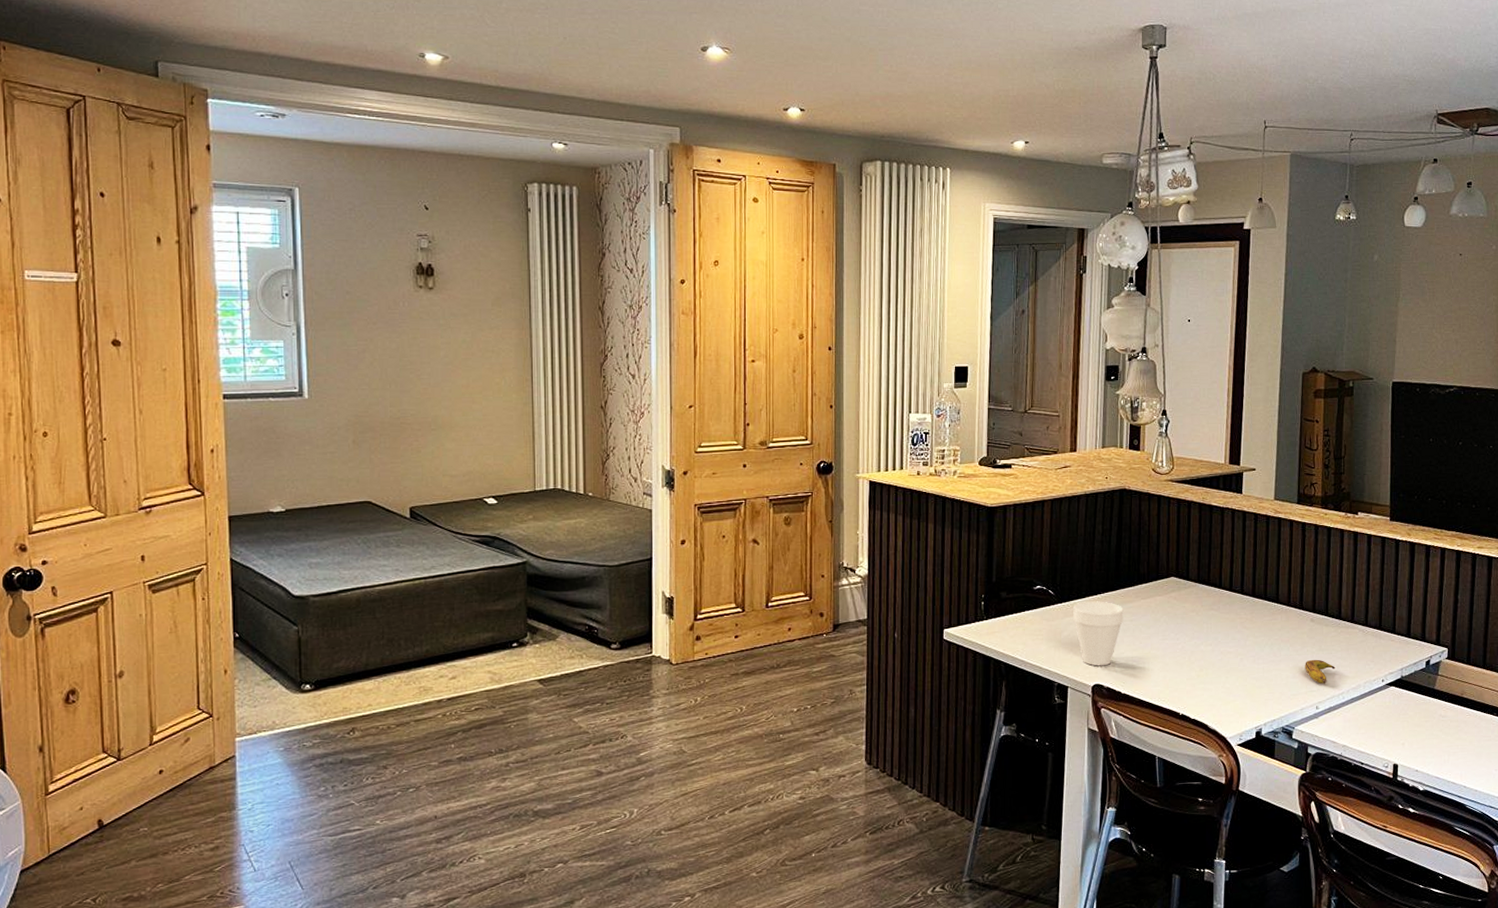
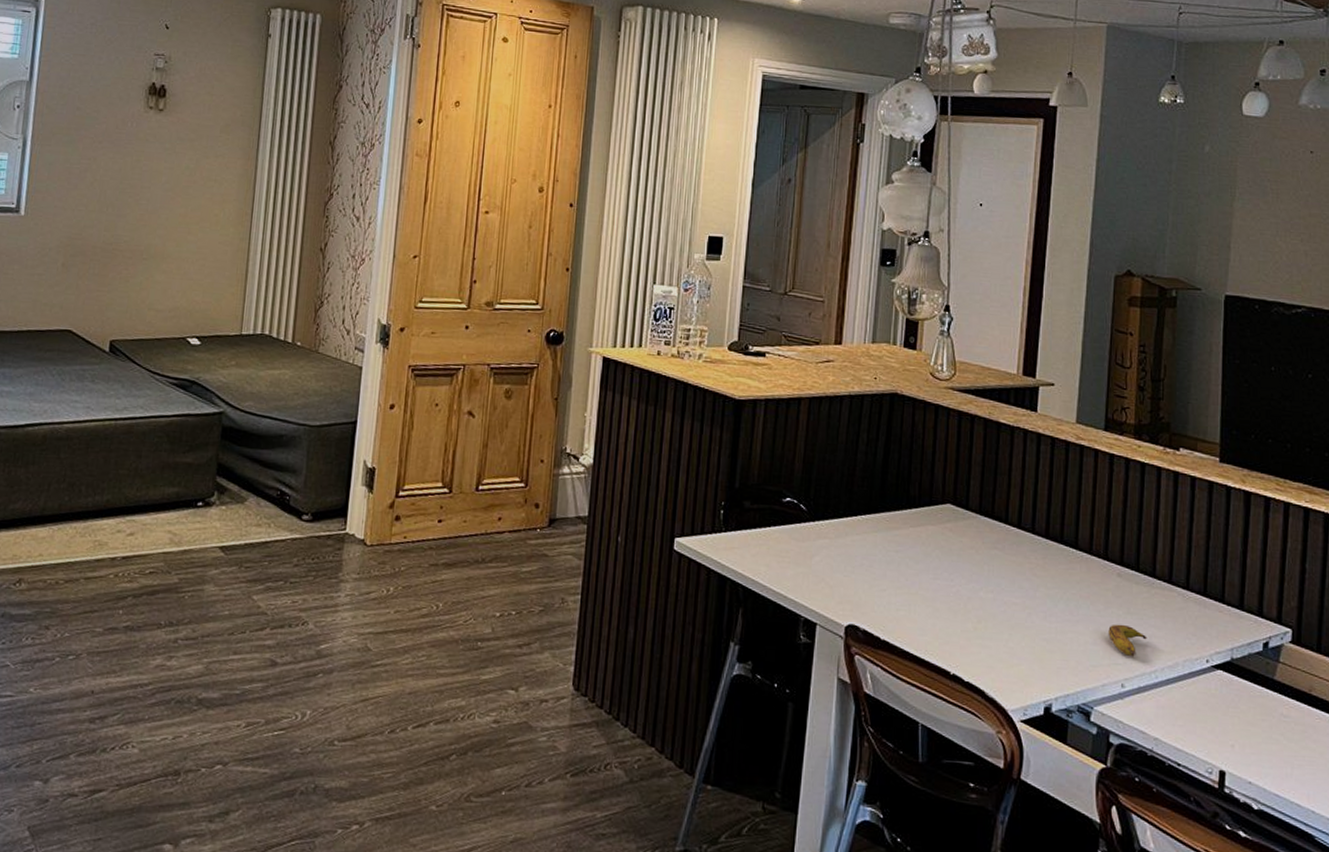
cup: present [1073,601,1124,666] -> none [827,522,888,604]

